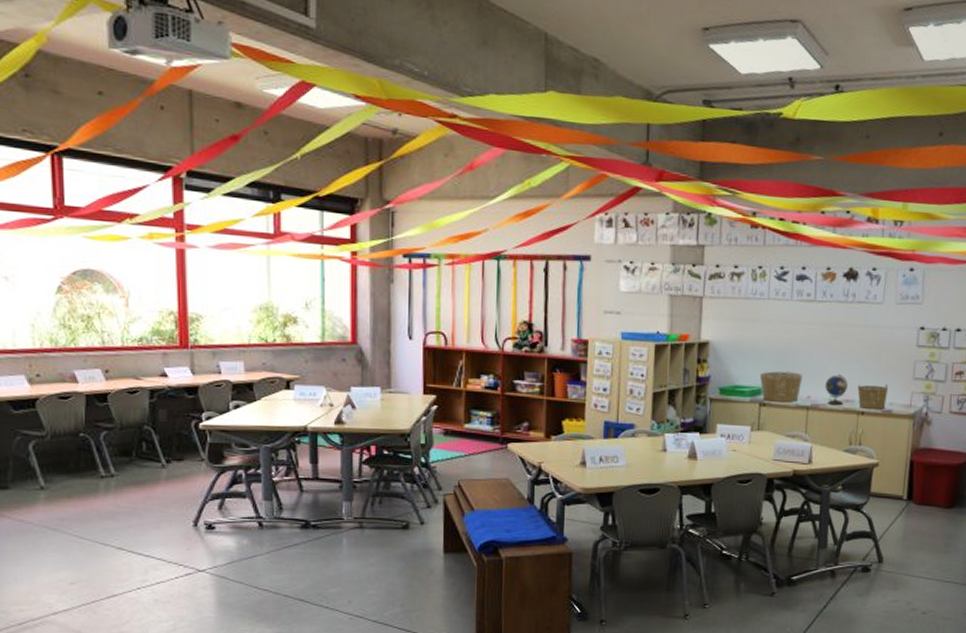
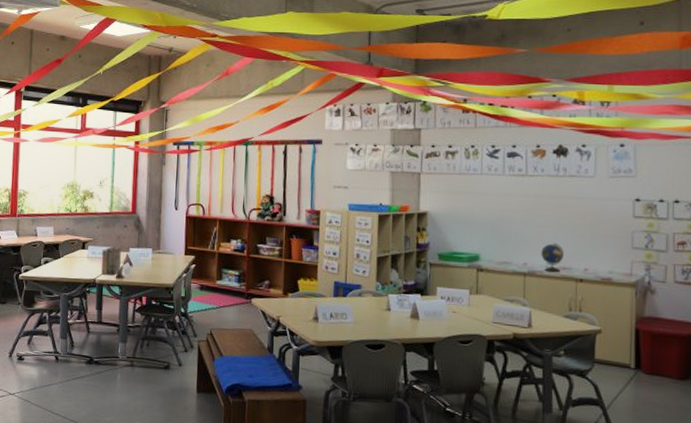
books: none [313,384,341,421] -> present [101,246,122,276]
basket: present [759,371,802,403] -> none [476,239,518,269]
basket: present [857,384,889,410] -> none [574,253,607,278]

